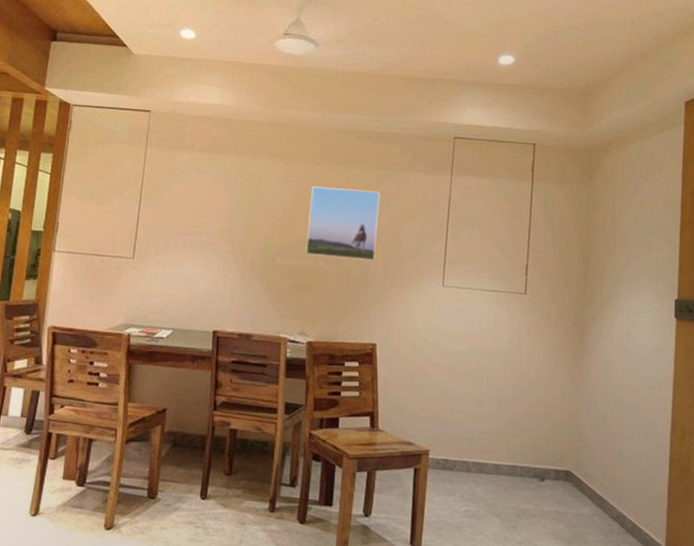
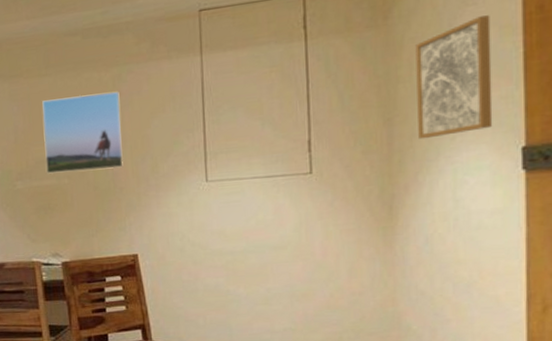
wall art: none [606,191,661,281] -> present [415,15,493,140]

